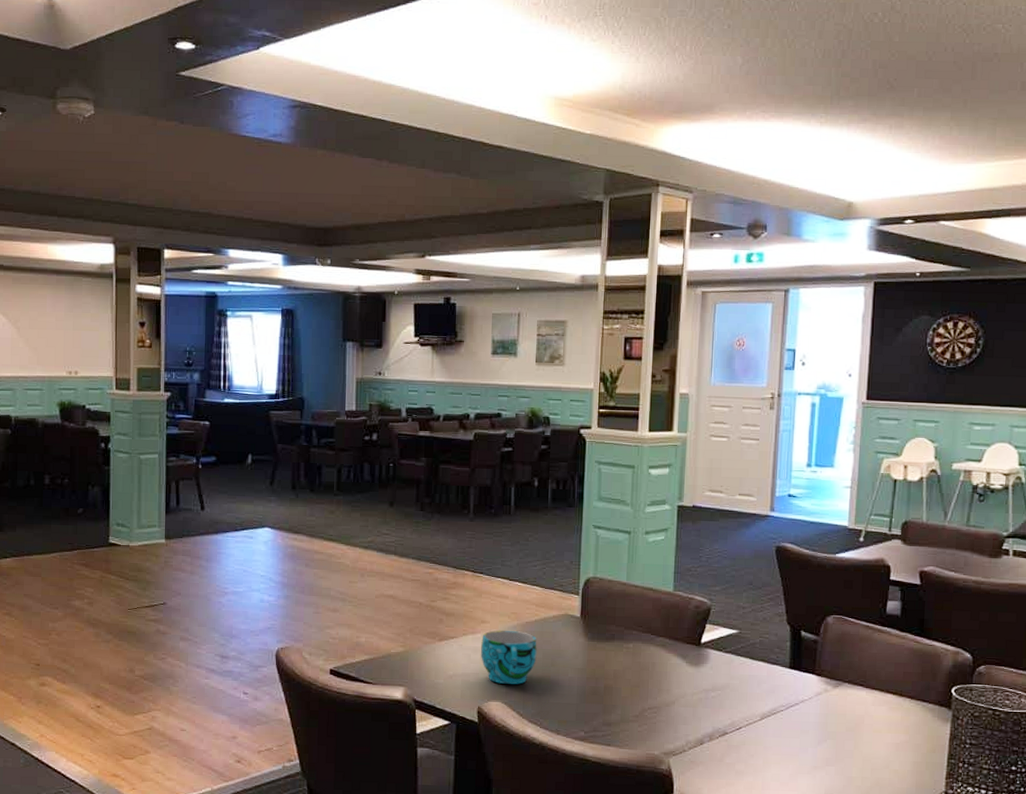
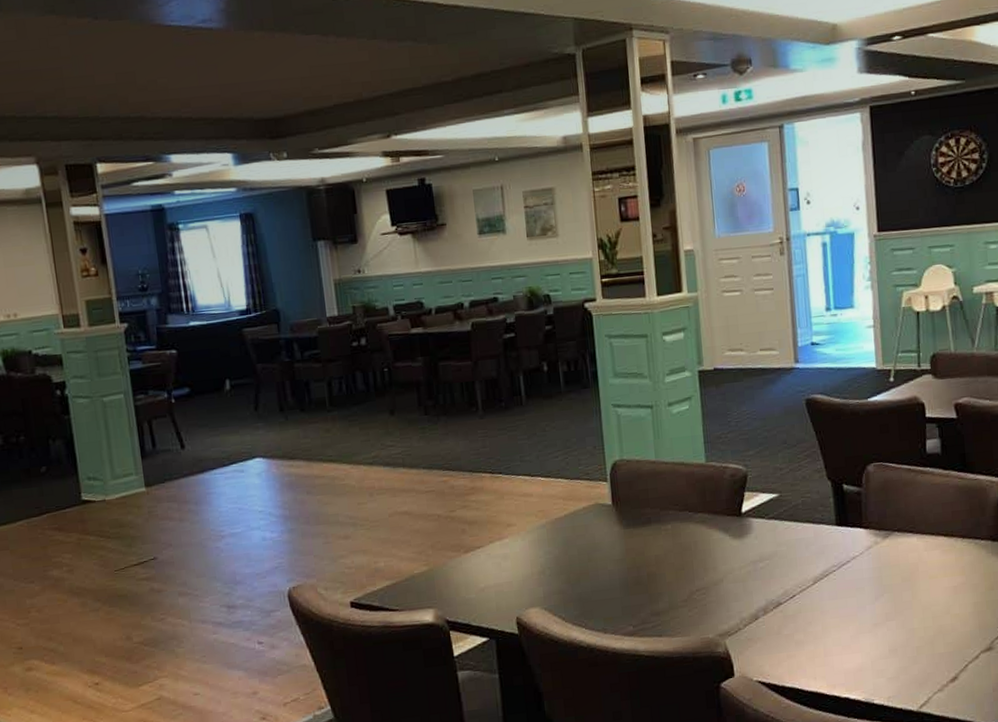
cup: present [481,630,537,684] -> none [510,529,572,589]

